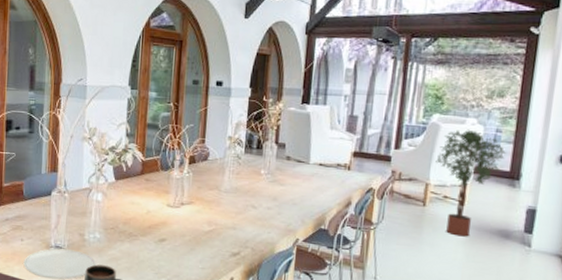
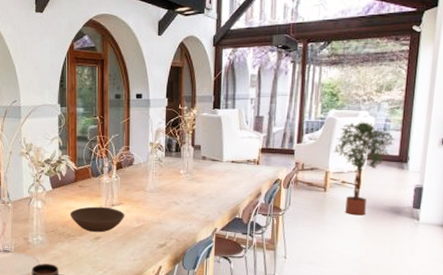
bowl: none [133,203,196,234] -> present [70,206,125,233]

